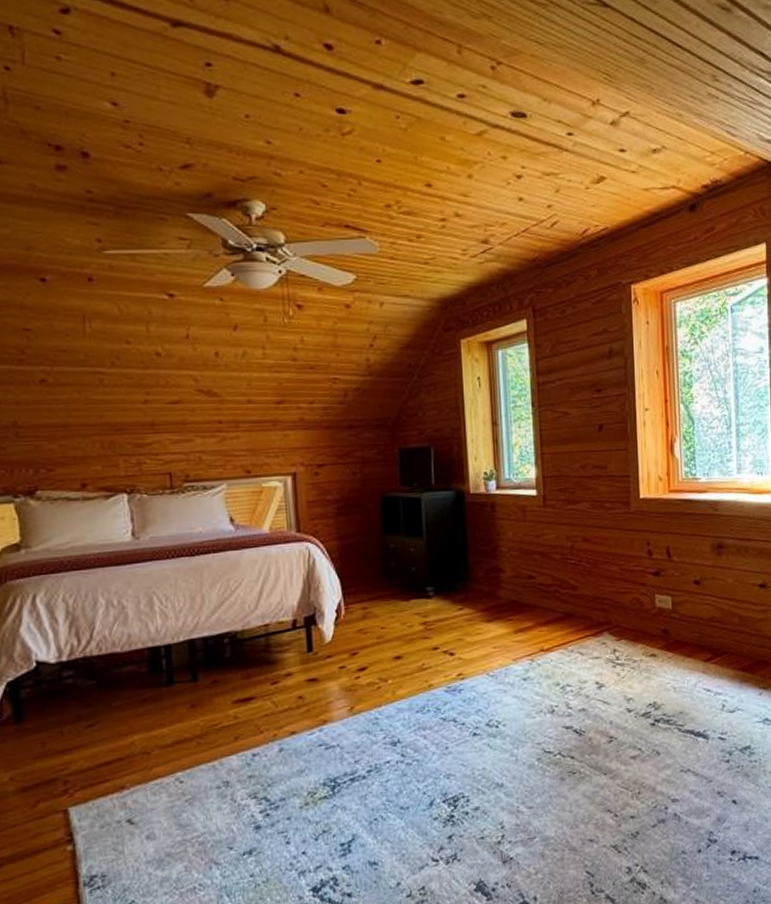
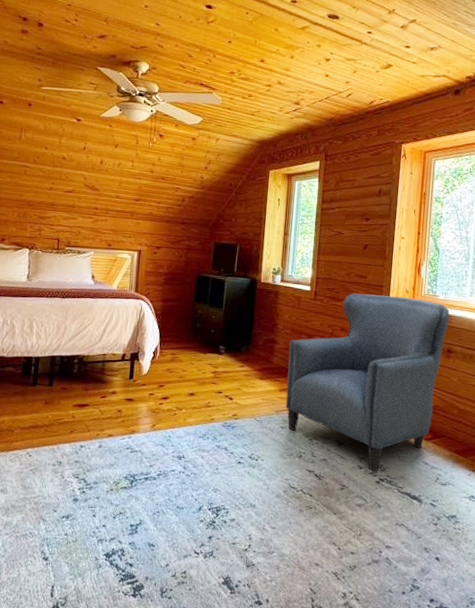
armchair: none [519,485,716,713] -> present [285,293,450,472]

